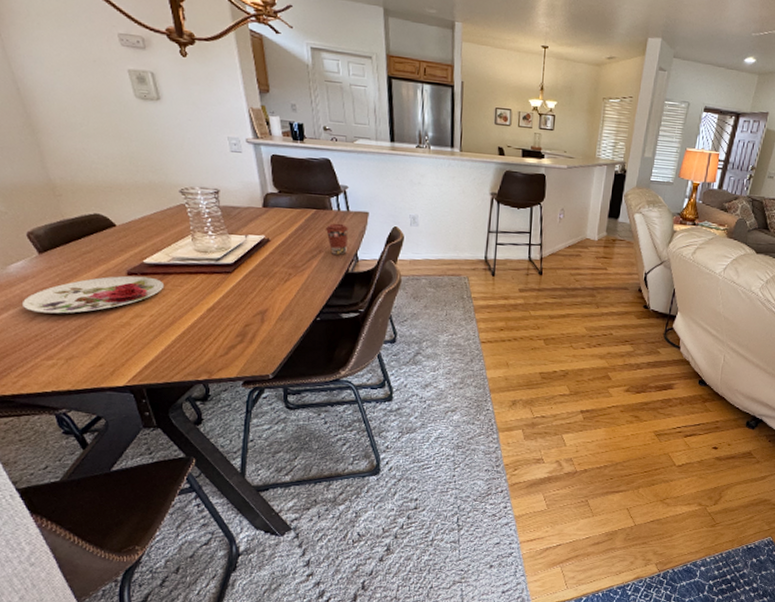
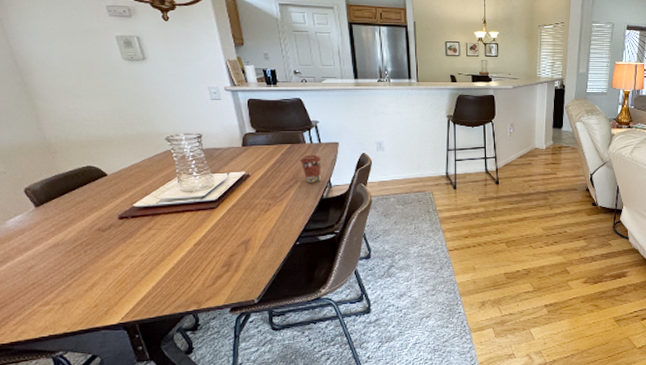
plate: present [21,275,165,314] -> none [19,219,154,262]

